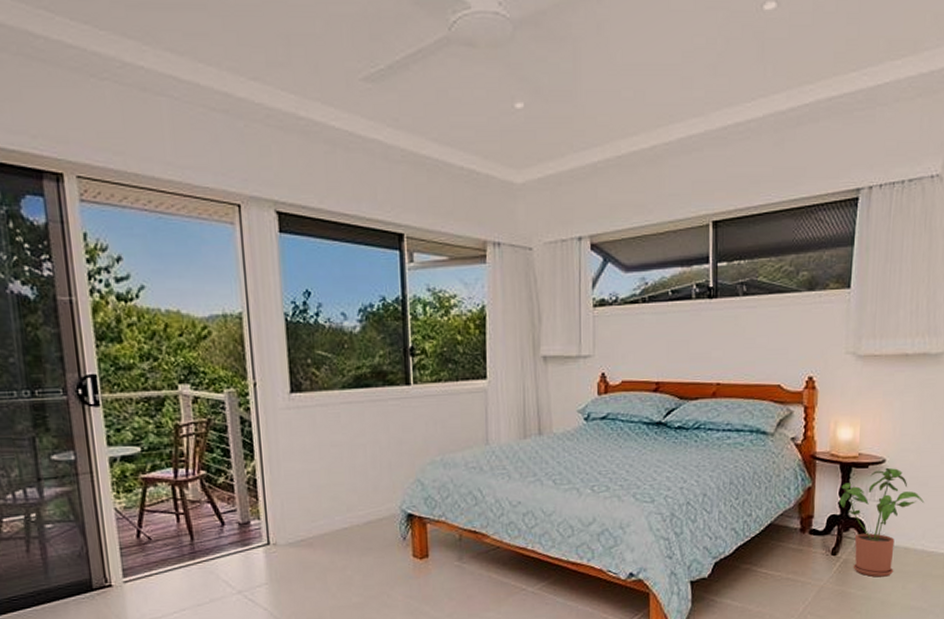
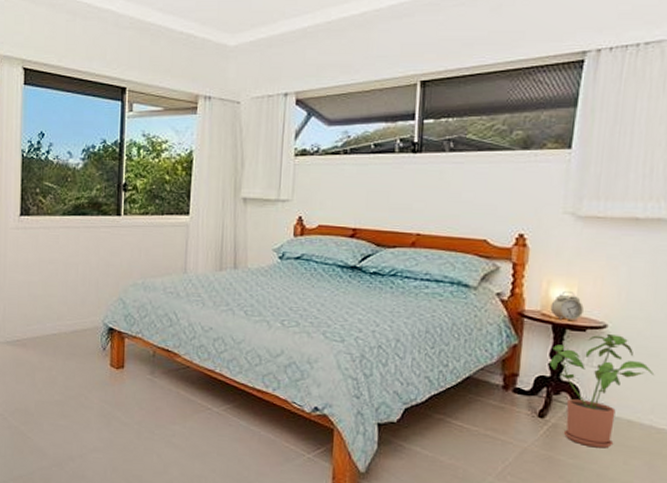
alarm clock: none [838,430,866,458] -> present [550,291,584,320]

